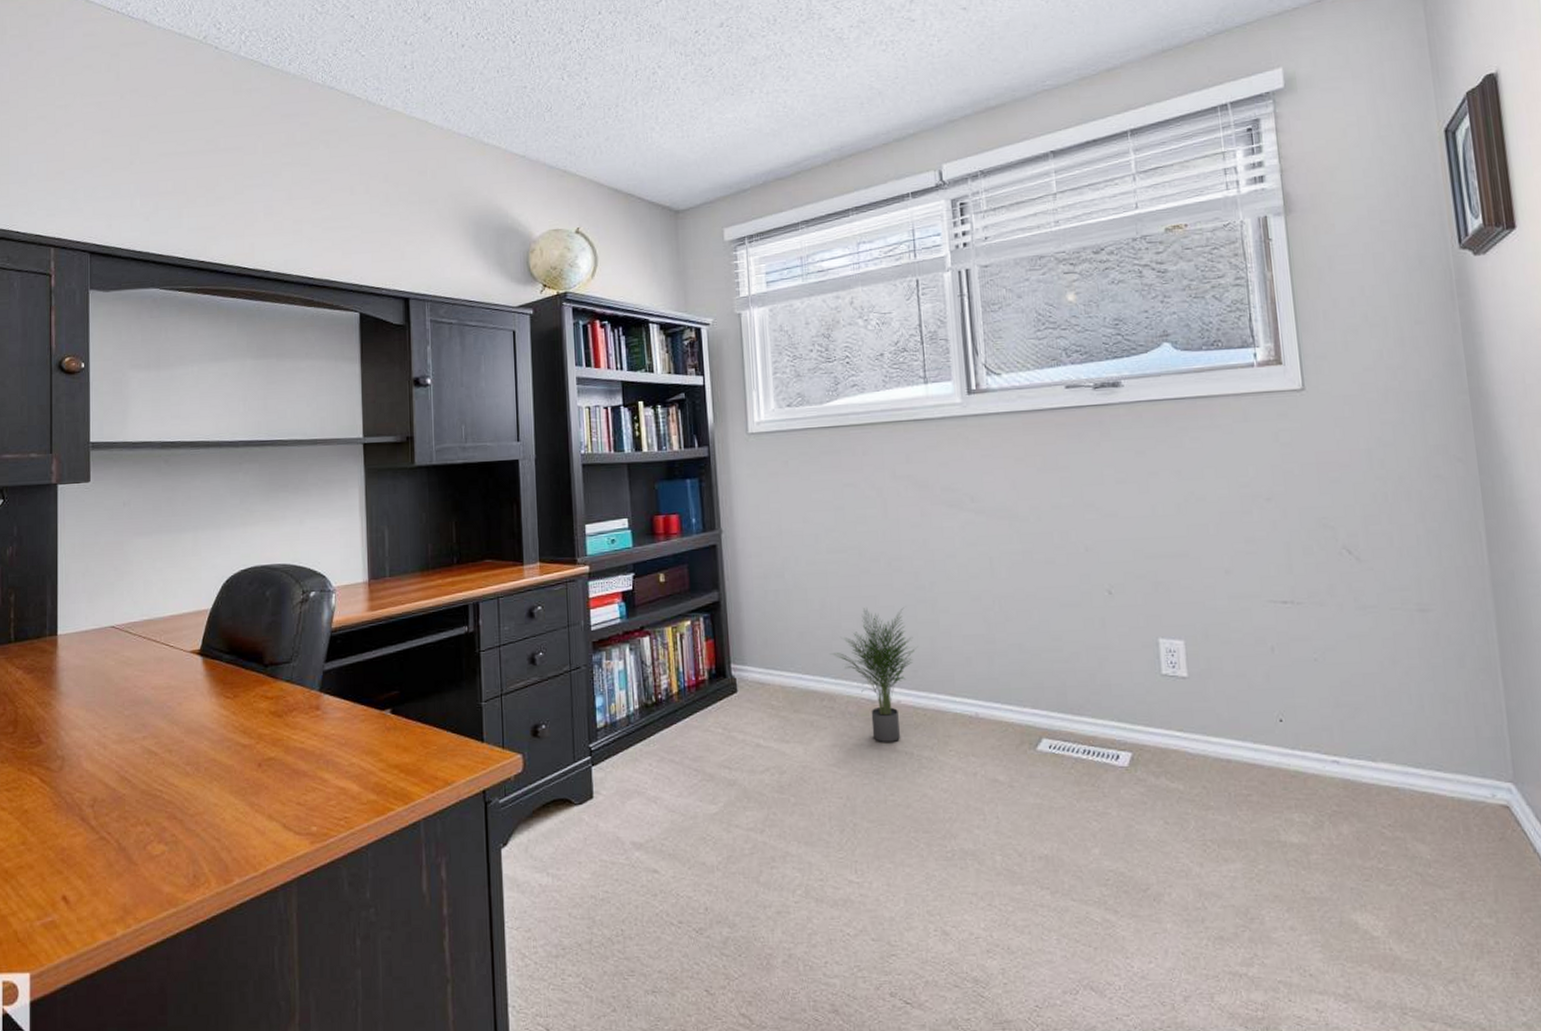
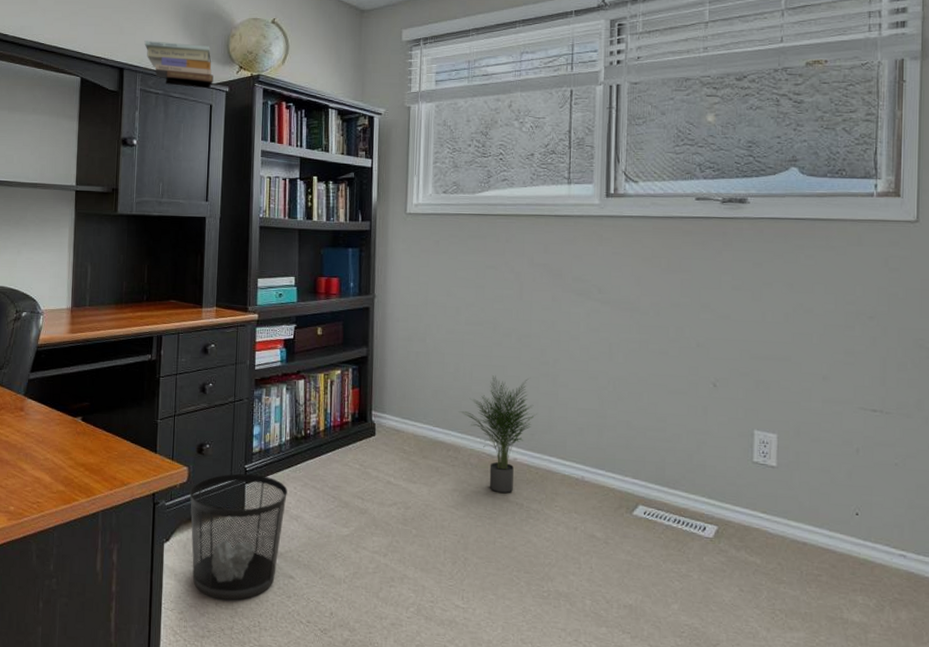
books: none [431,264,514,314] -> present [144,41,214,89]
waste bin: none [526,753,642,909] -> present [189,473,287,601]

